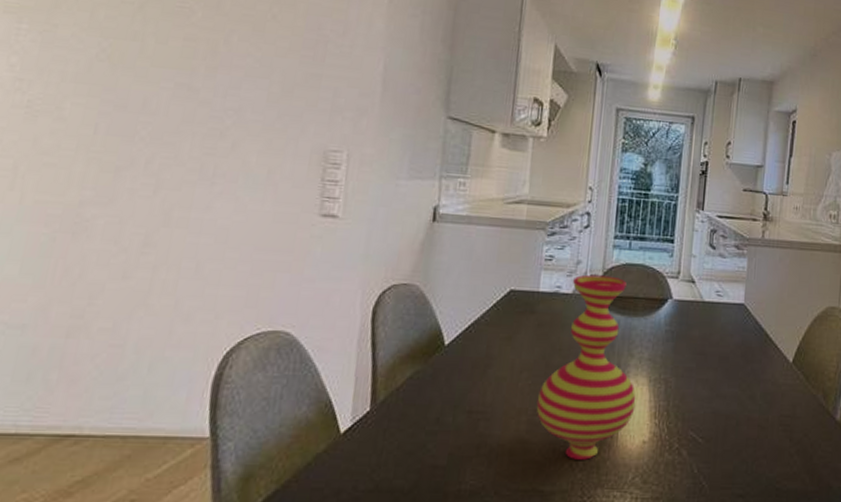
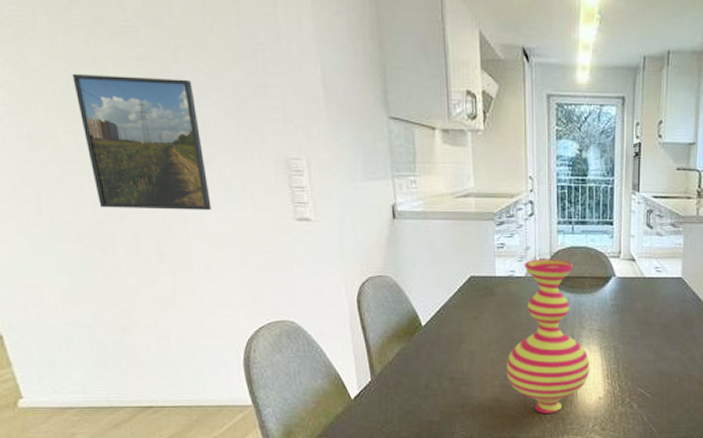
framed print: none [88,46,239,199] -> present [72,73,212,211]

